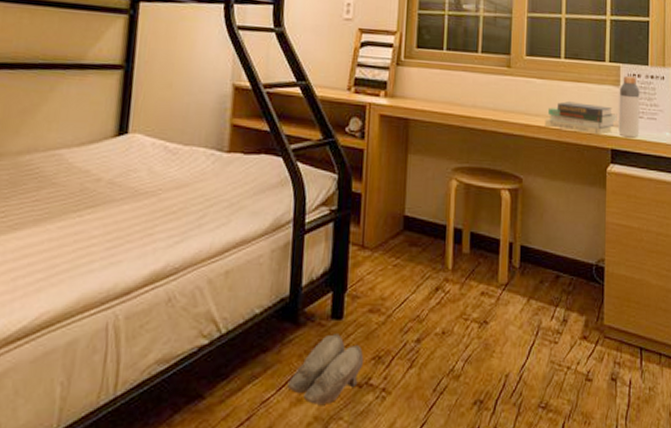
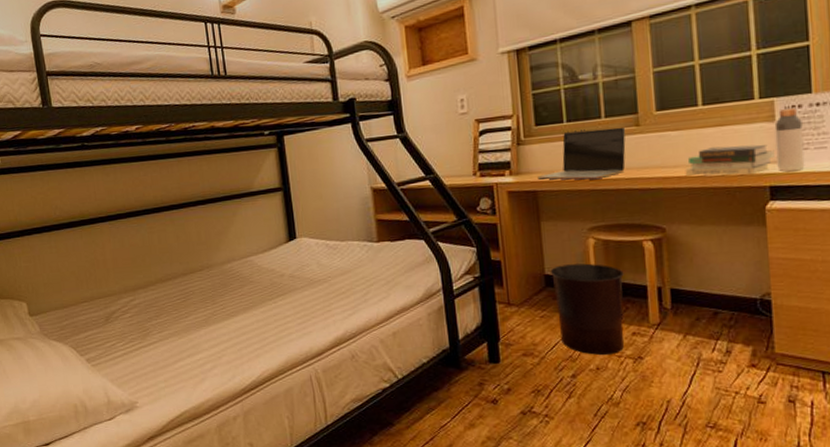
slippers: present [287,334,364,405] -> none [459,374,525,428]
waste bin: none [410,206,480,316] -> present [550,263,625,355]
laptop: none [411,61,499,117] -> present [537,127,626,180]

